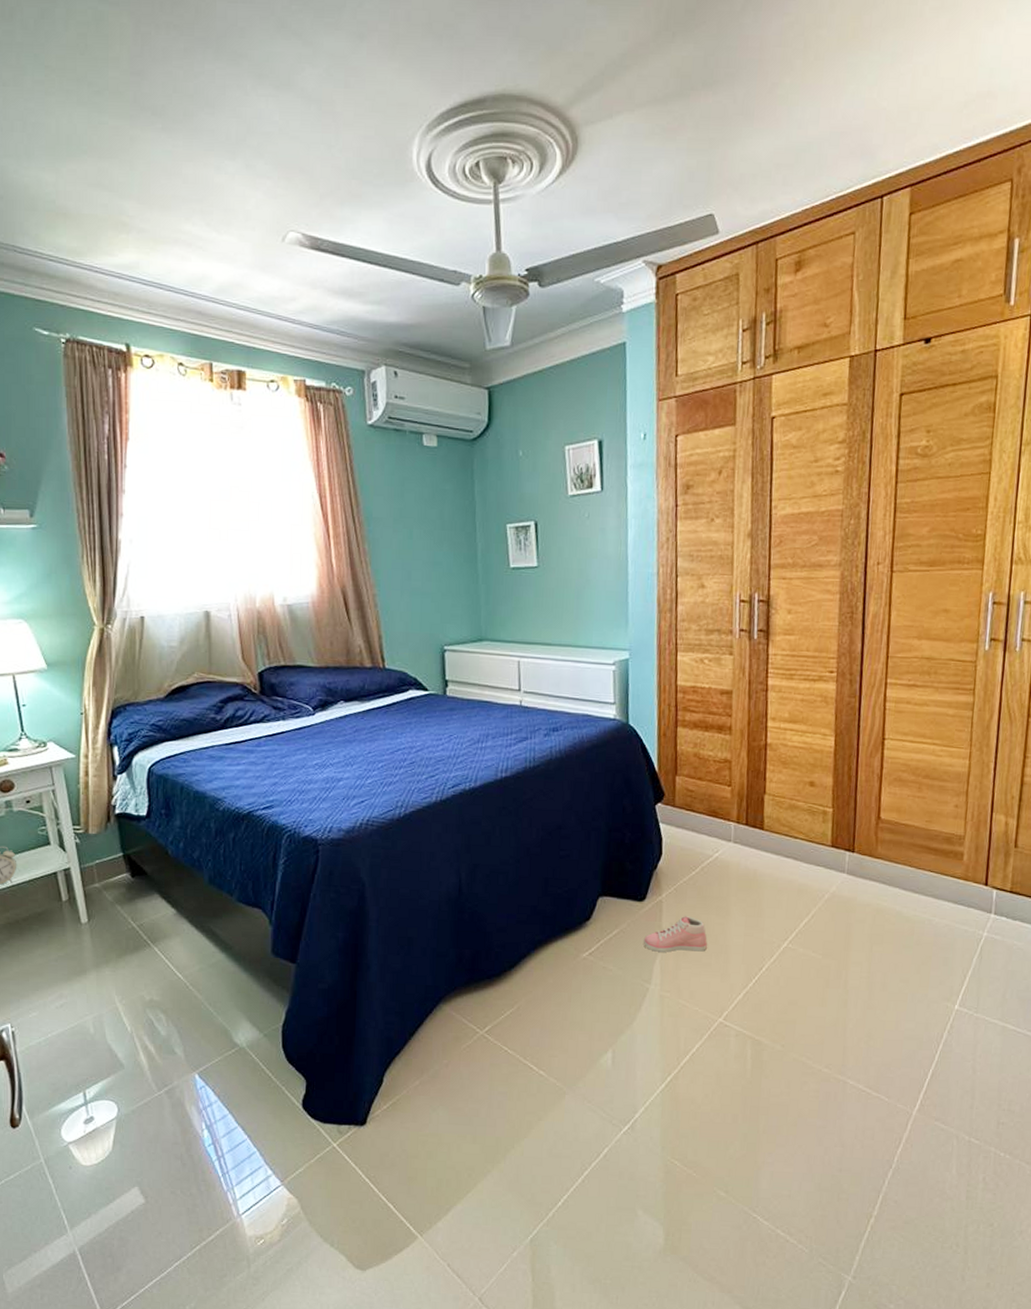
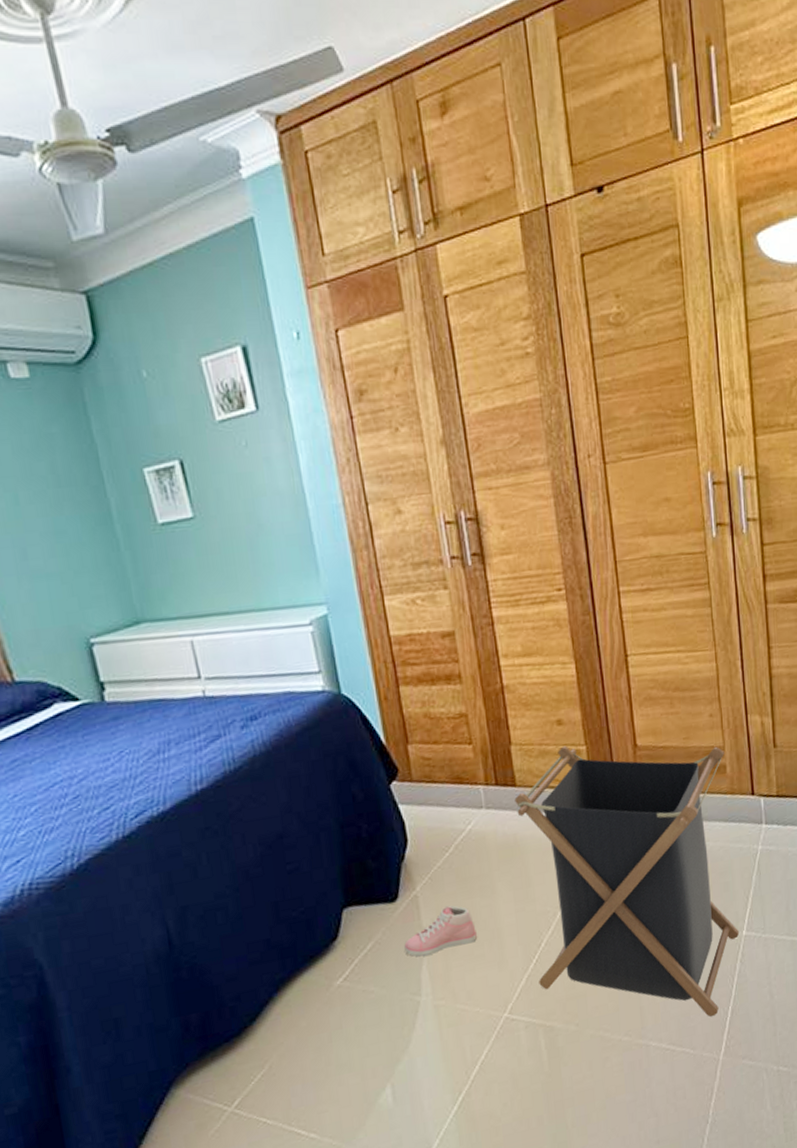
laundry basket: none [755,804,964,1073] -> present [514,745,740,1017]

